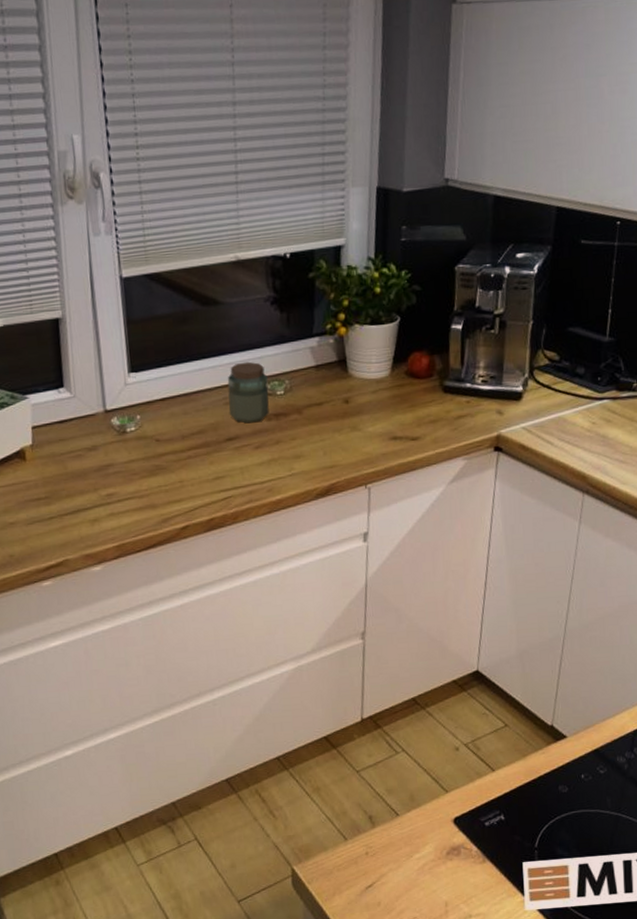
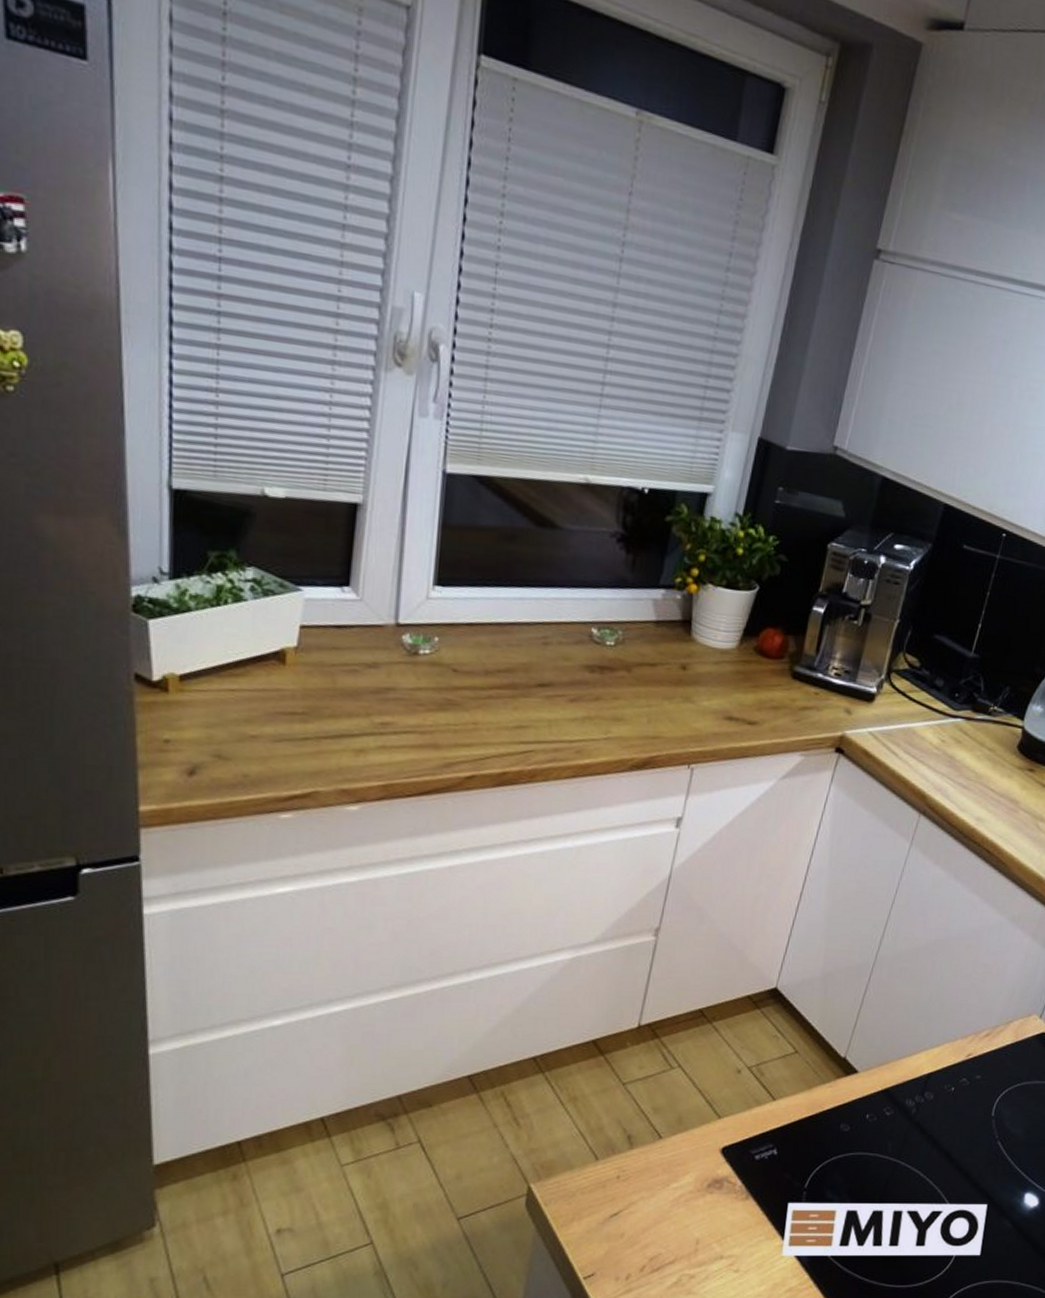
peanut butter: present [227,361,269,423] -> none [546,600,599,672]

